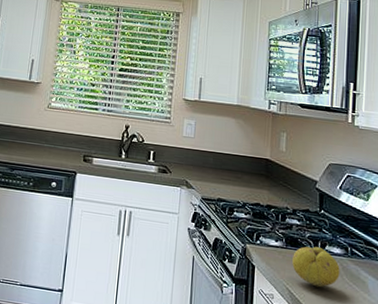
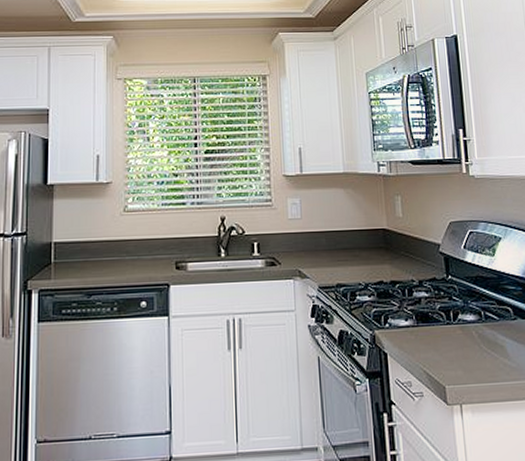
fruit: present [292,246,340,288] -> none [425,317,477,363]

